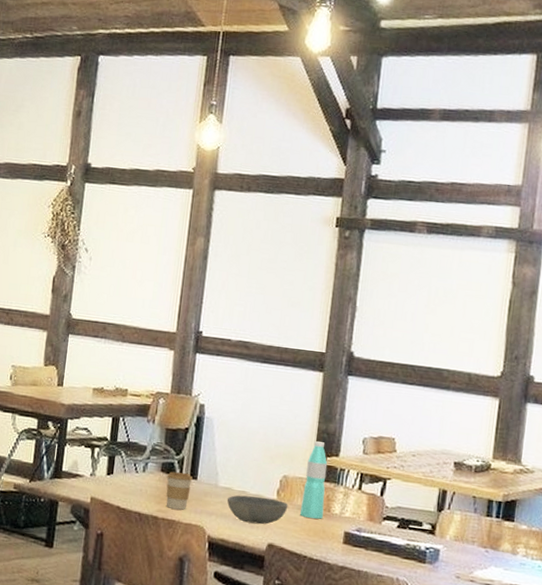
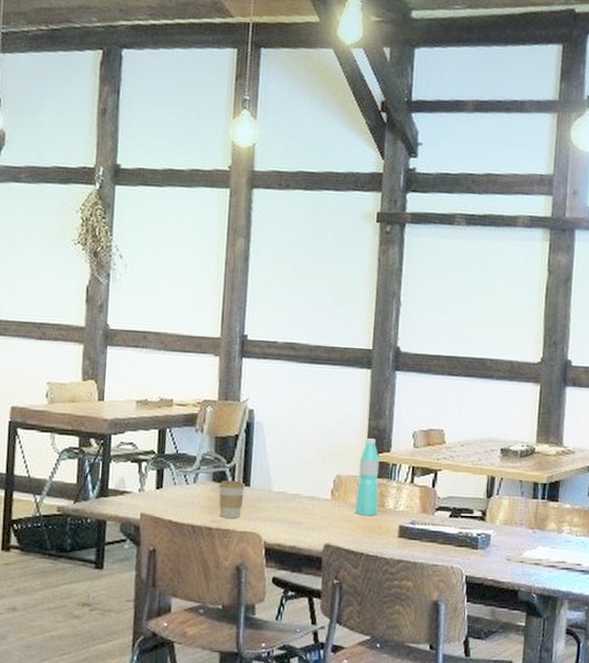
bowl: present [226,495,289,525] -> none [281,498,343,526]

